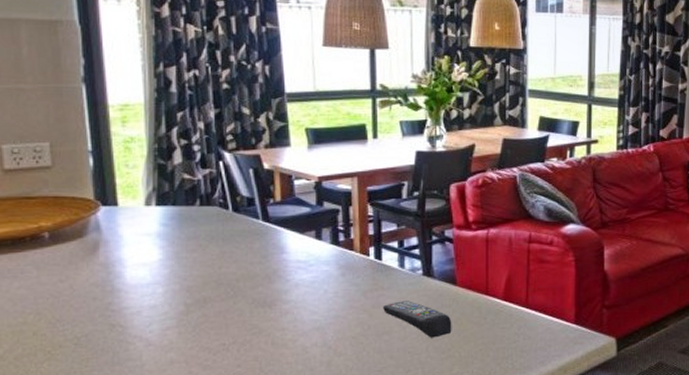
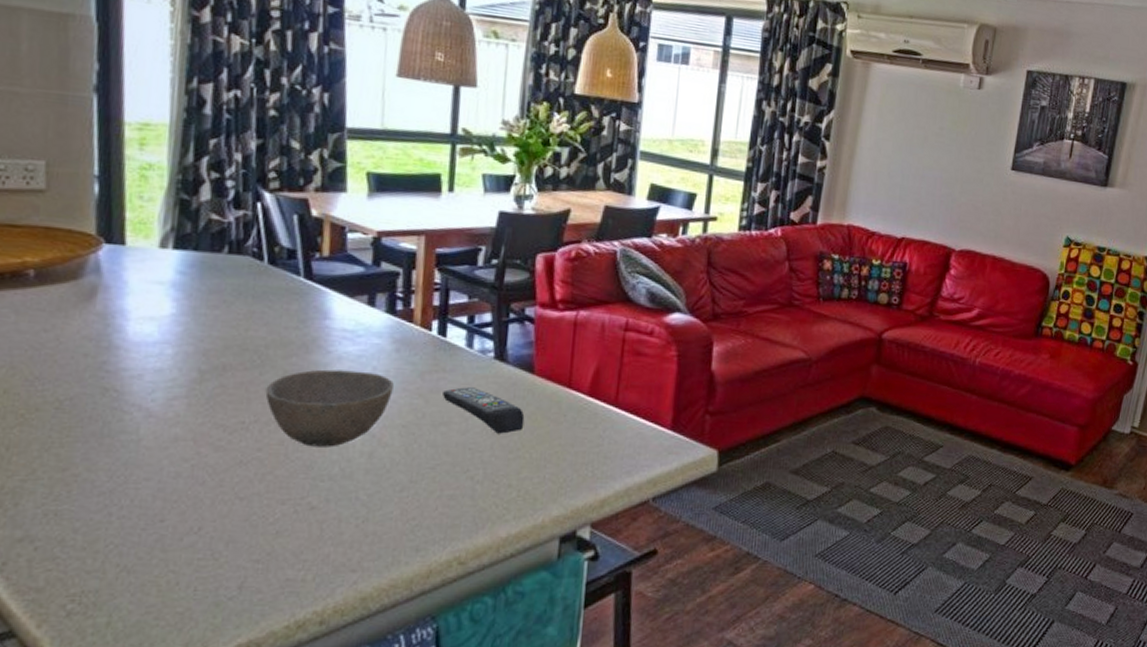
bowl: none [239,294,342,361] -> present [265,369,394,447]

